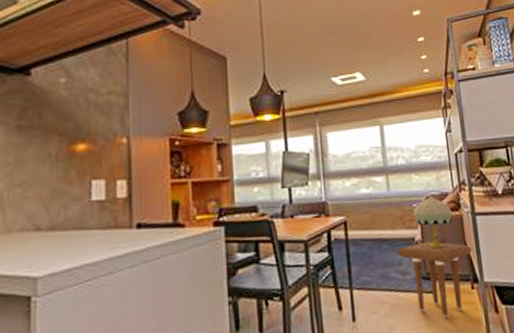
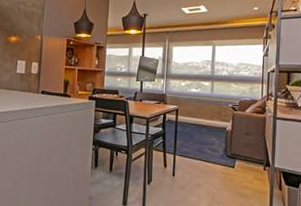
side table: present [397,241,473,319] -> none [211,132,269,187]
table lamp: present [413,197,452,248] -> none [228,101,258,138]

